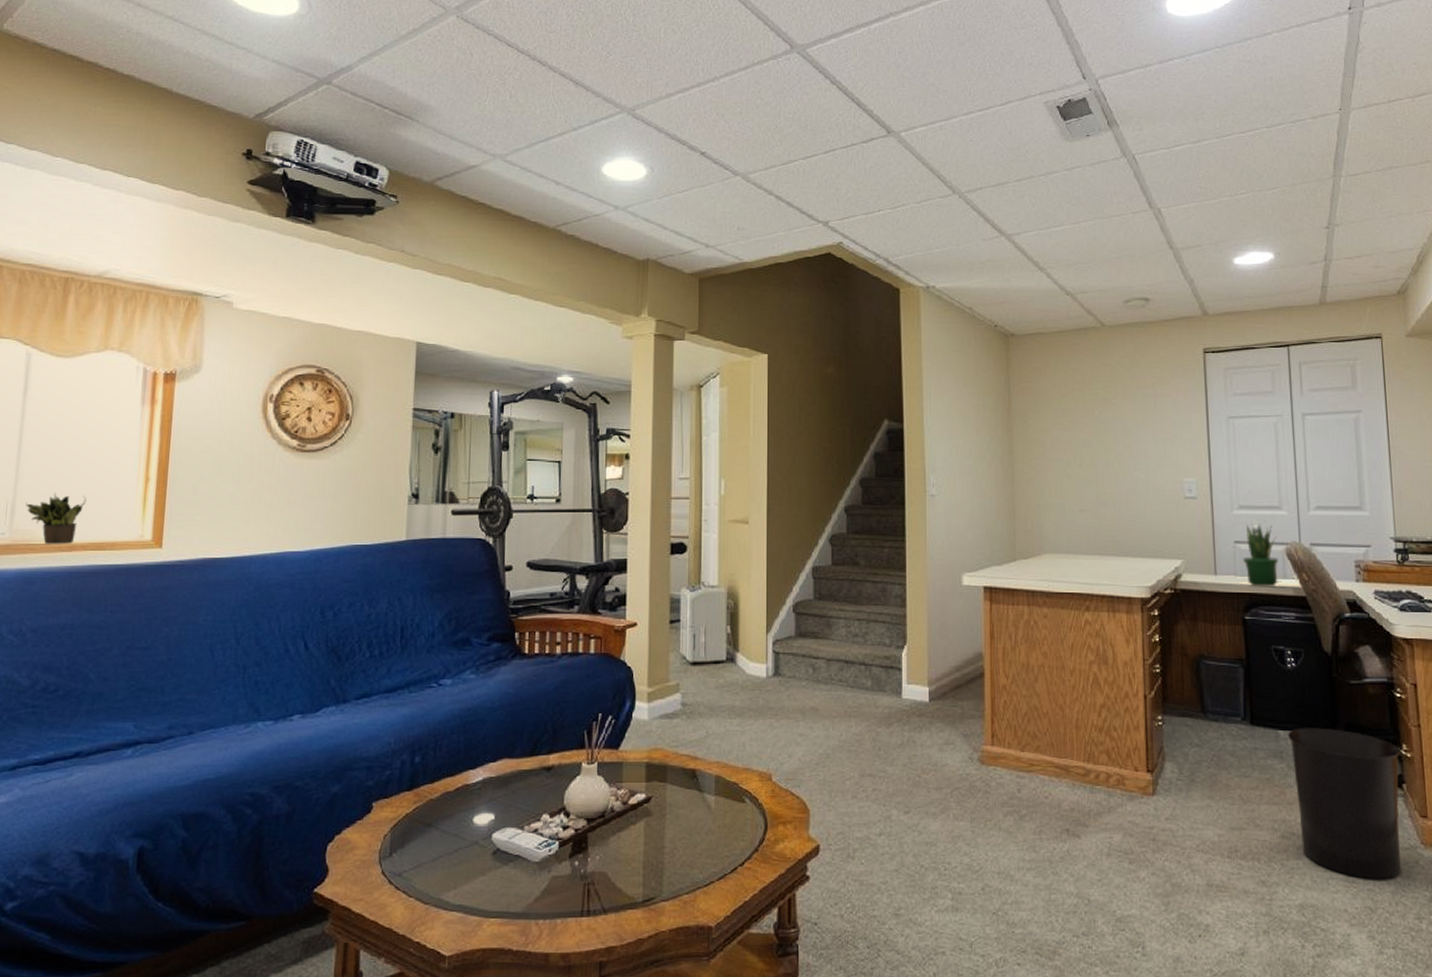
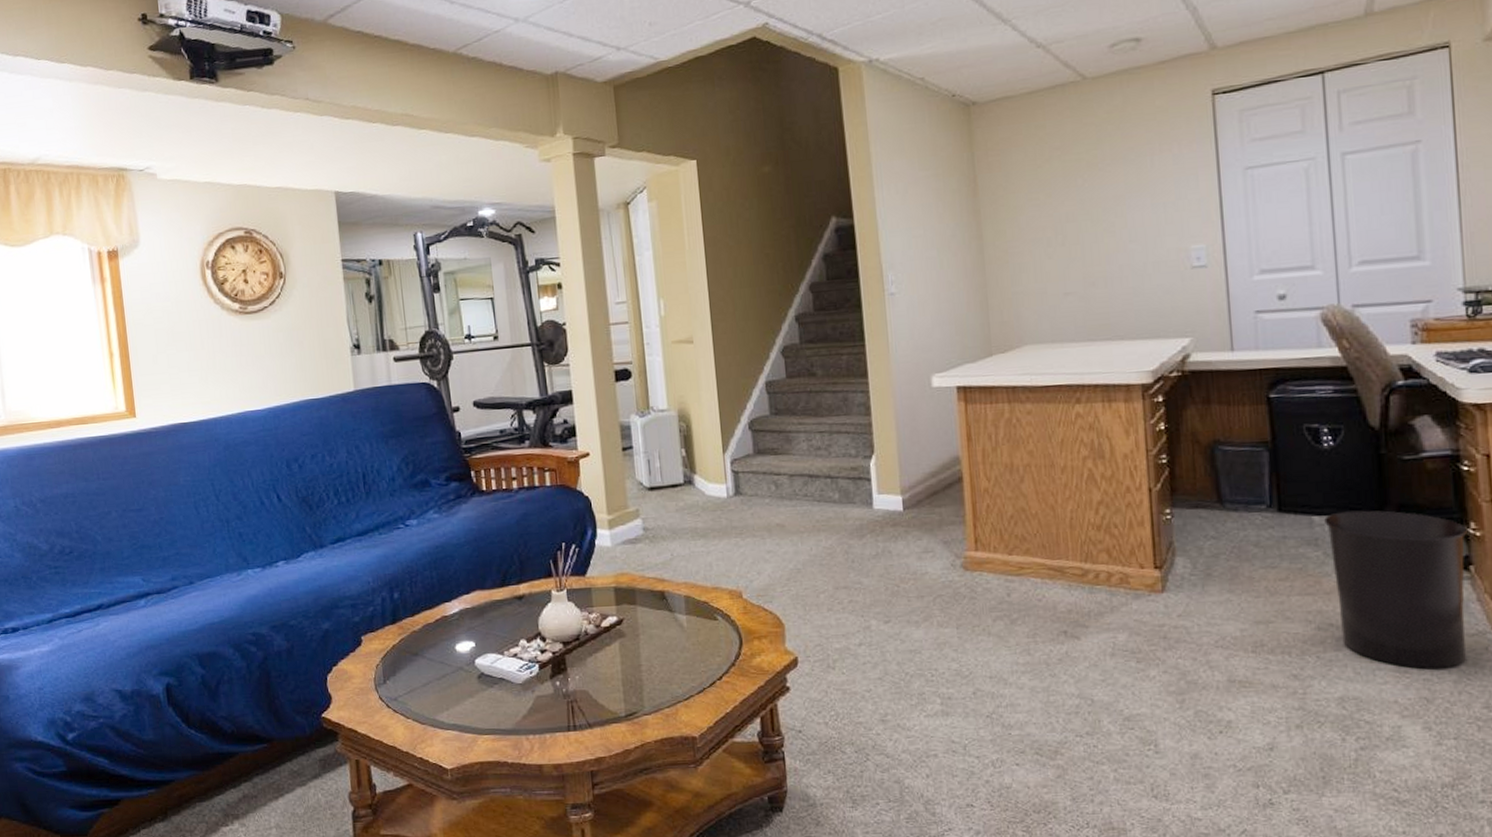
potted plant: present [25,492,87,545] -> none [12,374,63,424]
planter: present [1243,523,1278,587] -> none [1266,287,1311,361]

